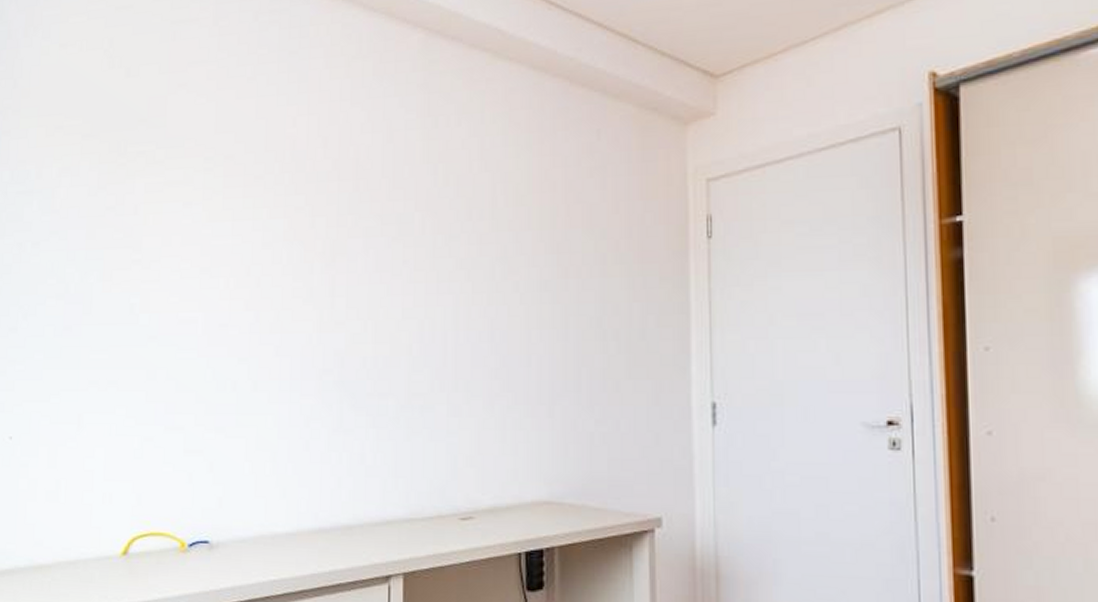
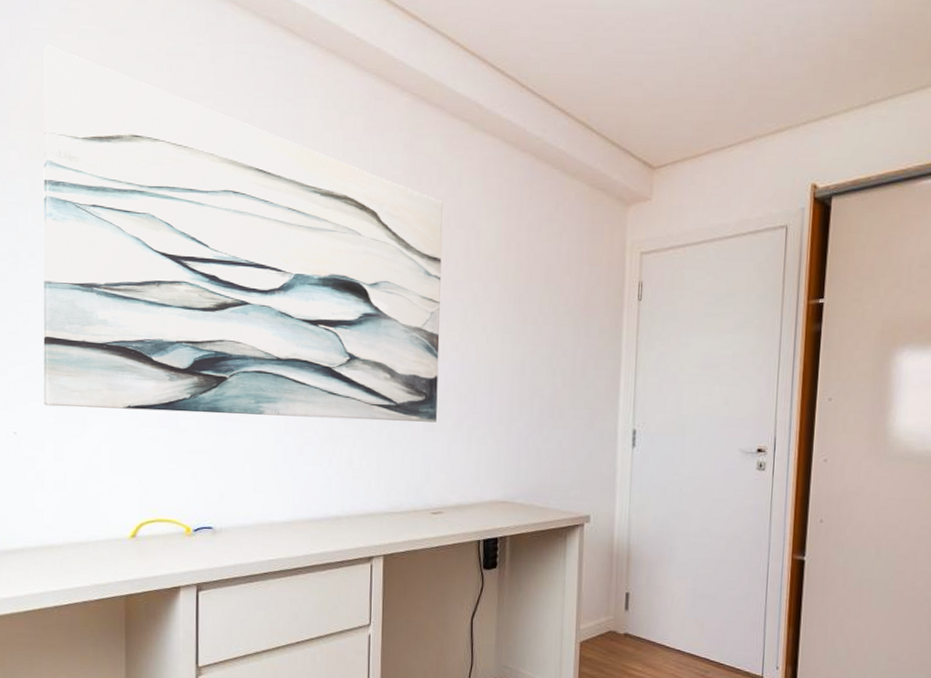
wall art: none [40,30,464,407] -> present [43,45,444,422]

